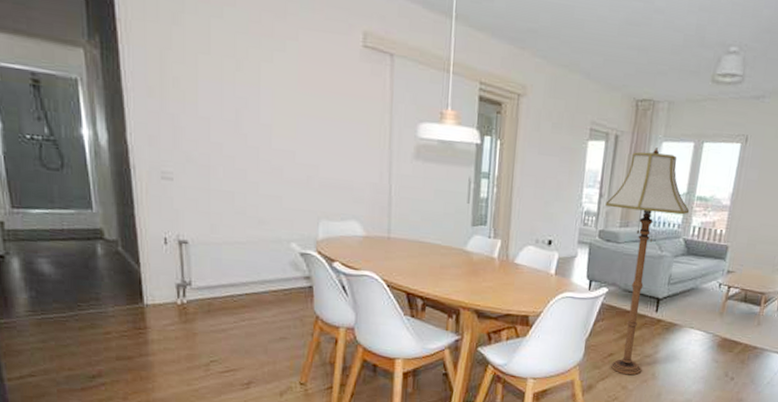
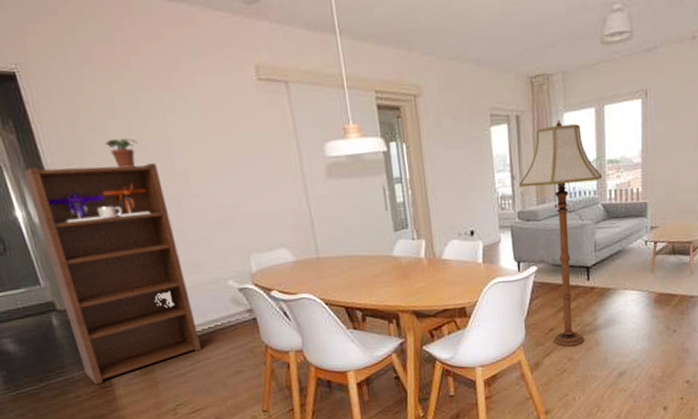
bookshelf: none [99,87,249,324] -> present [23,163,201,384]
potted plant: none [192,75,226,109] -> present [104,138,138,168]

